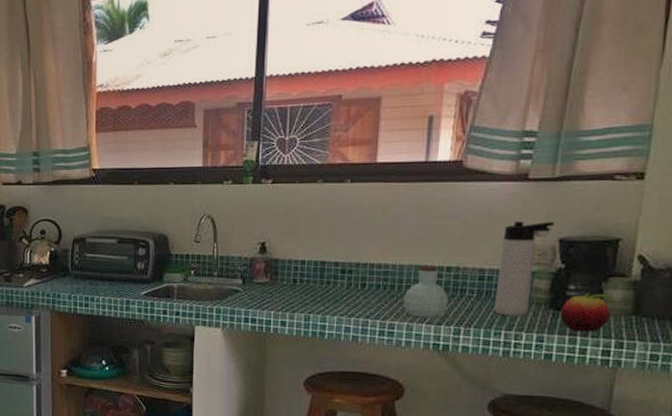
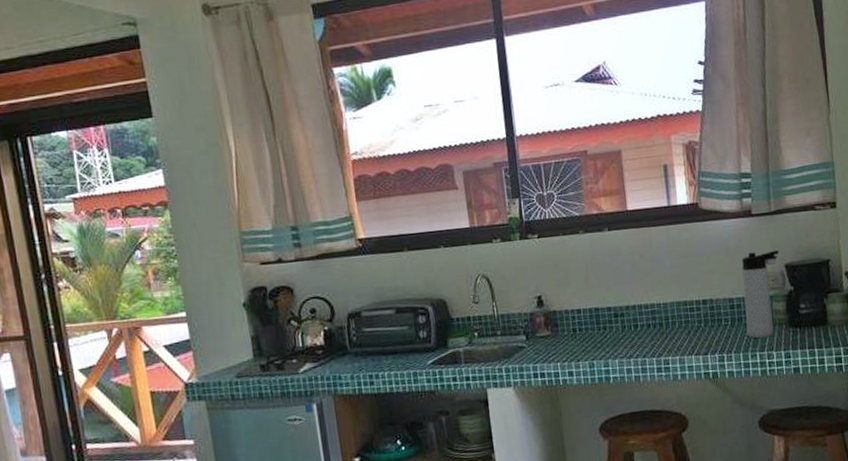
jar: present [403,265,449,318] -> none [672,300,710,350]
fruit: present [560,293,612,332] -> none [798,308,835,344]

